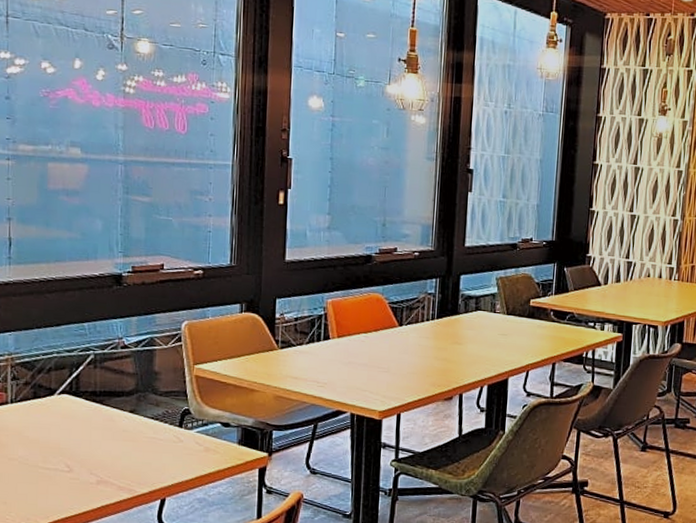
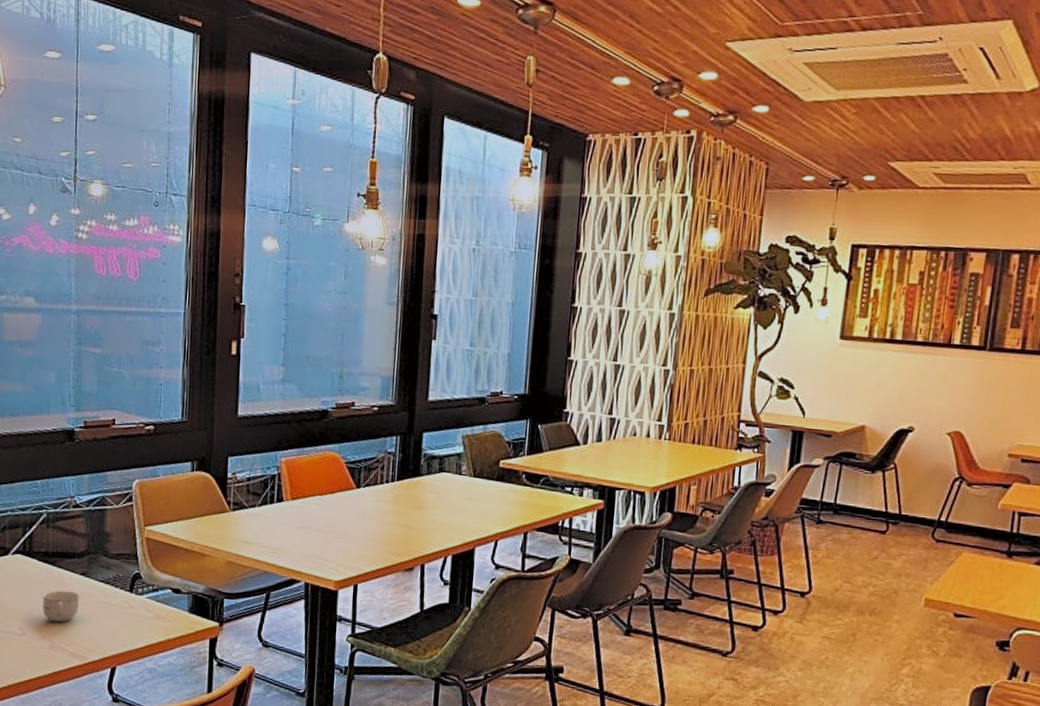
cup: none [90,427,129,458] -> present [42,590,80,622]

